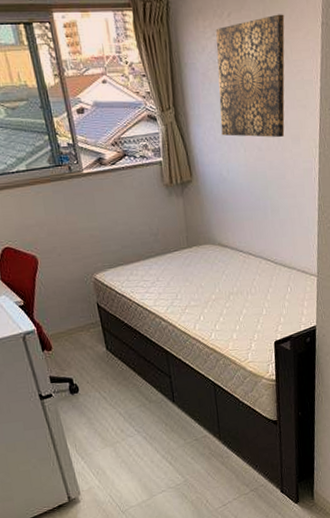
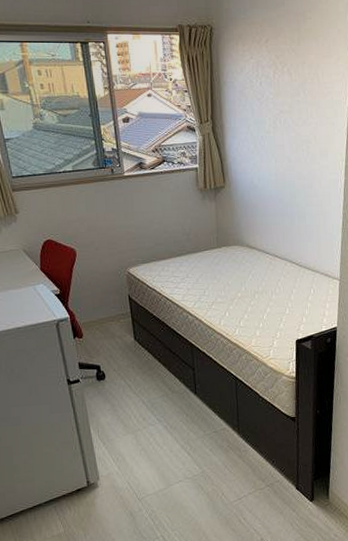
wall art: present [215,14,285,138] -> none [253,42,318,151]

